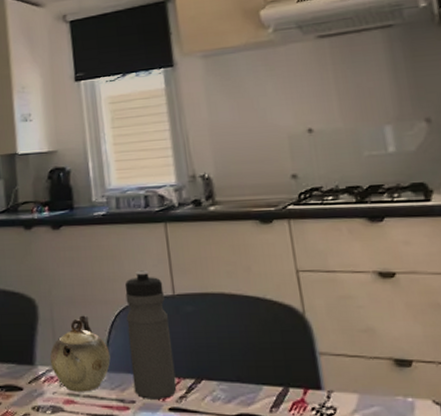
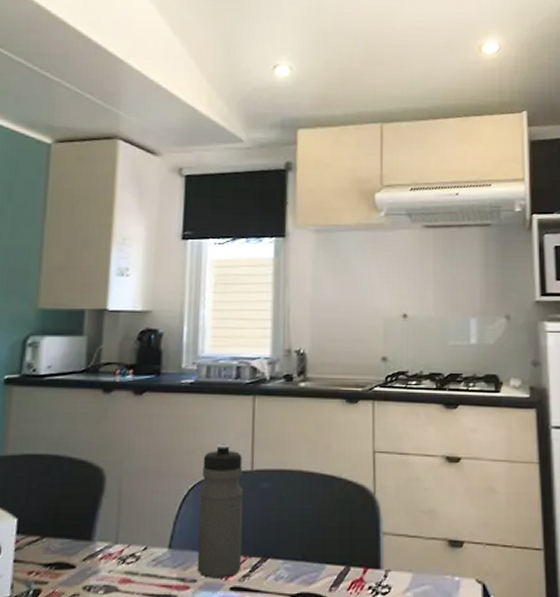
teapot: present [49,315,111,392] -> none [110,488,177,570]

